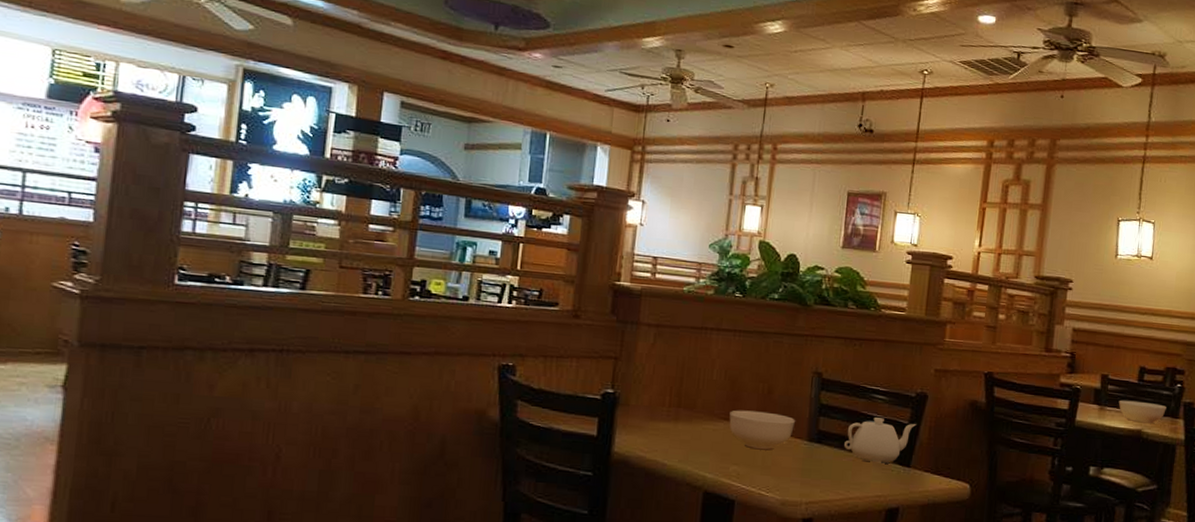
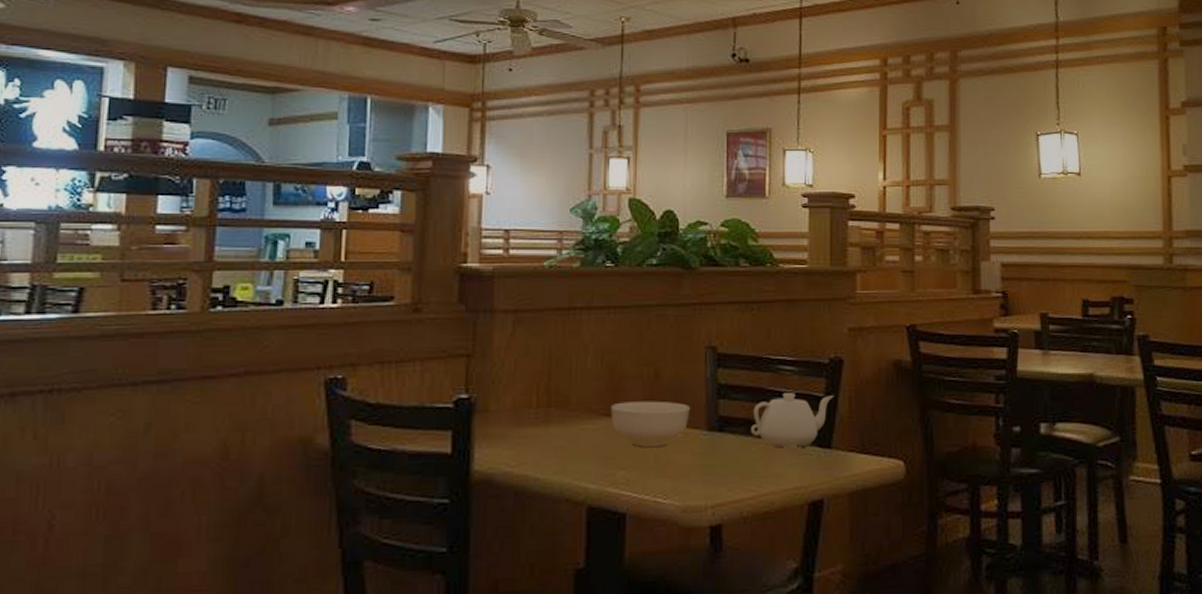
bowl: present [1118,400,1167,424] -> none [1063,340,1119,365]

